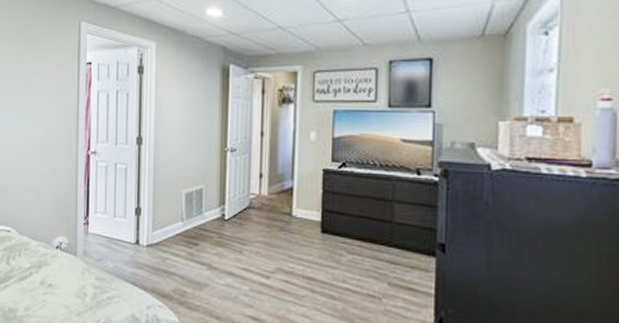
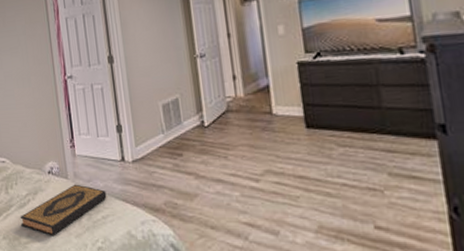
hardback book: none [19,262,115,312] -> present [20,184,107,236]

